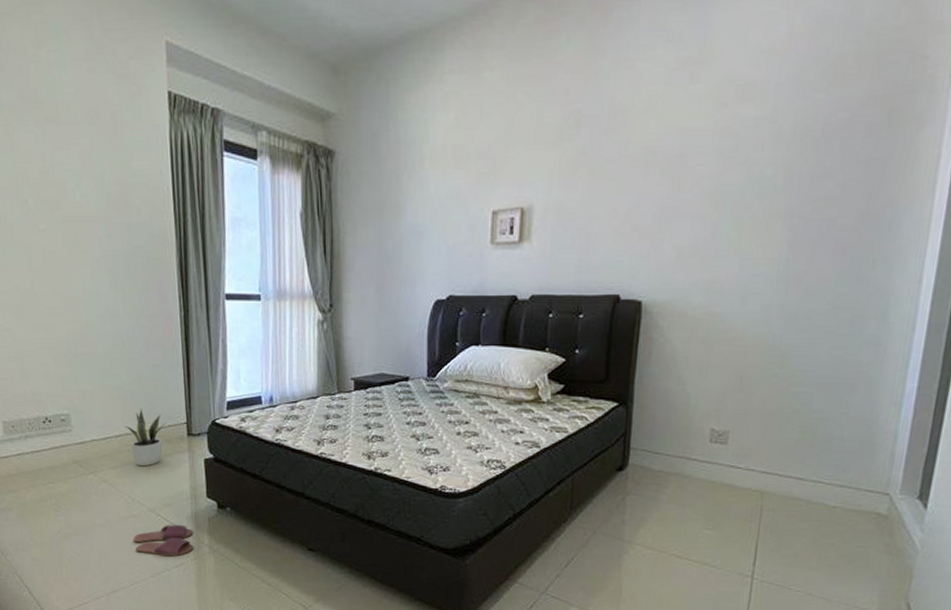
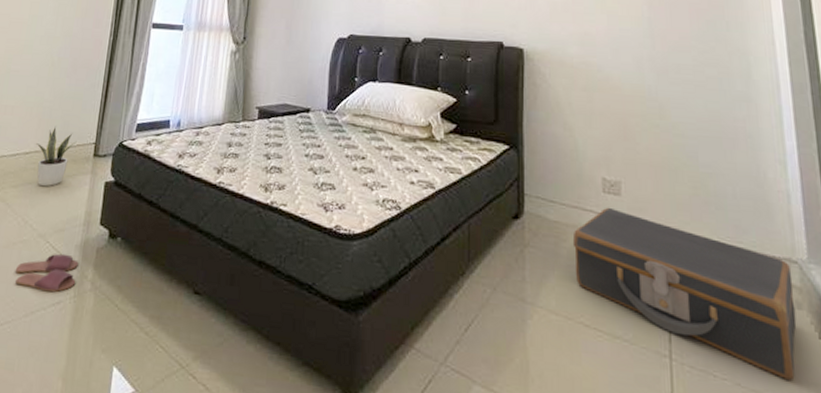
suitcase: none [673,455,881,588] -> present [572,207,797,380]

